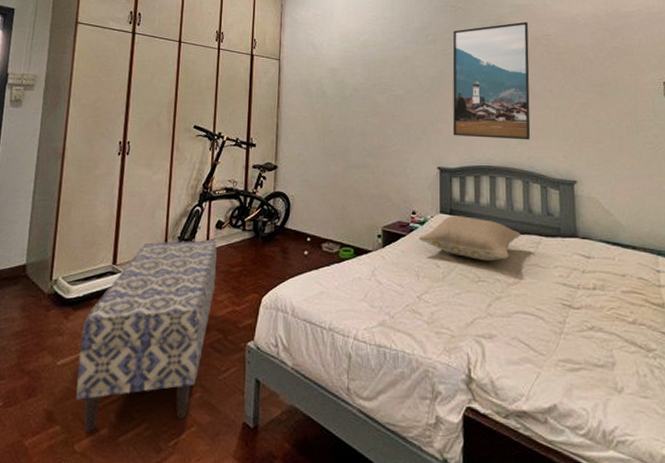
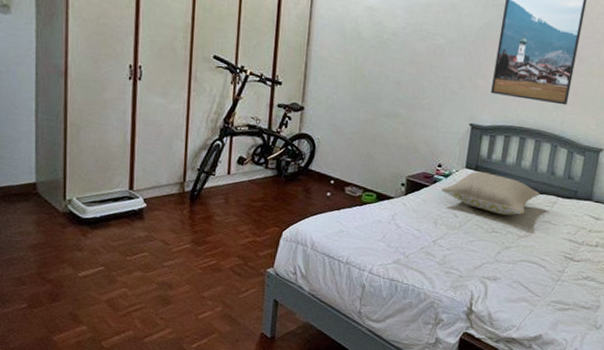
bench: present [76,240,217,432] -> none [99,172,238,333]

